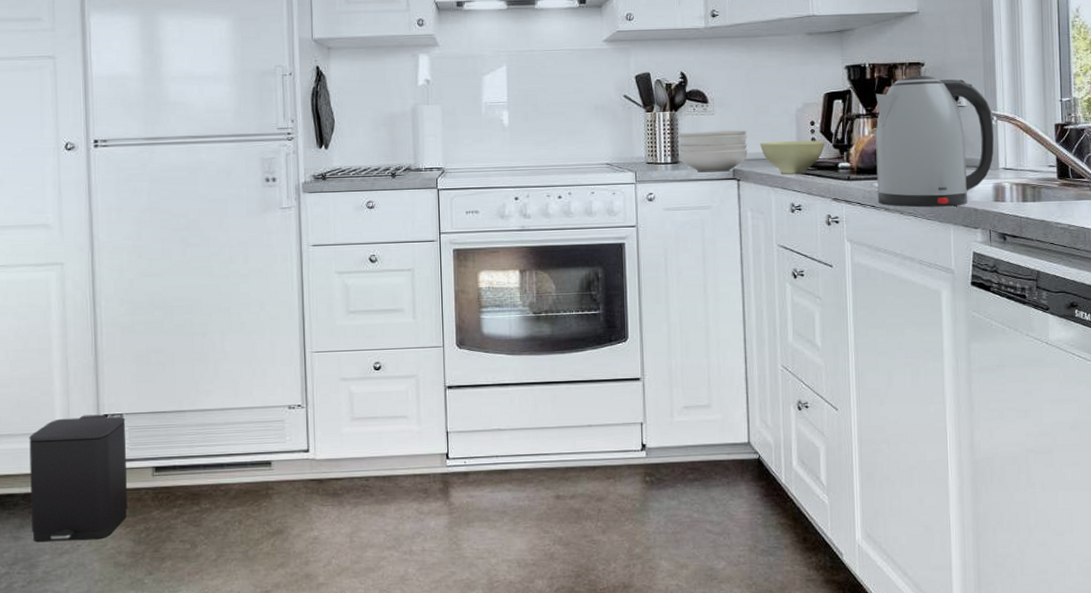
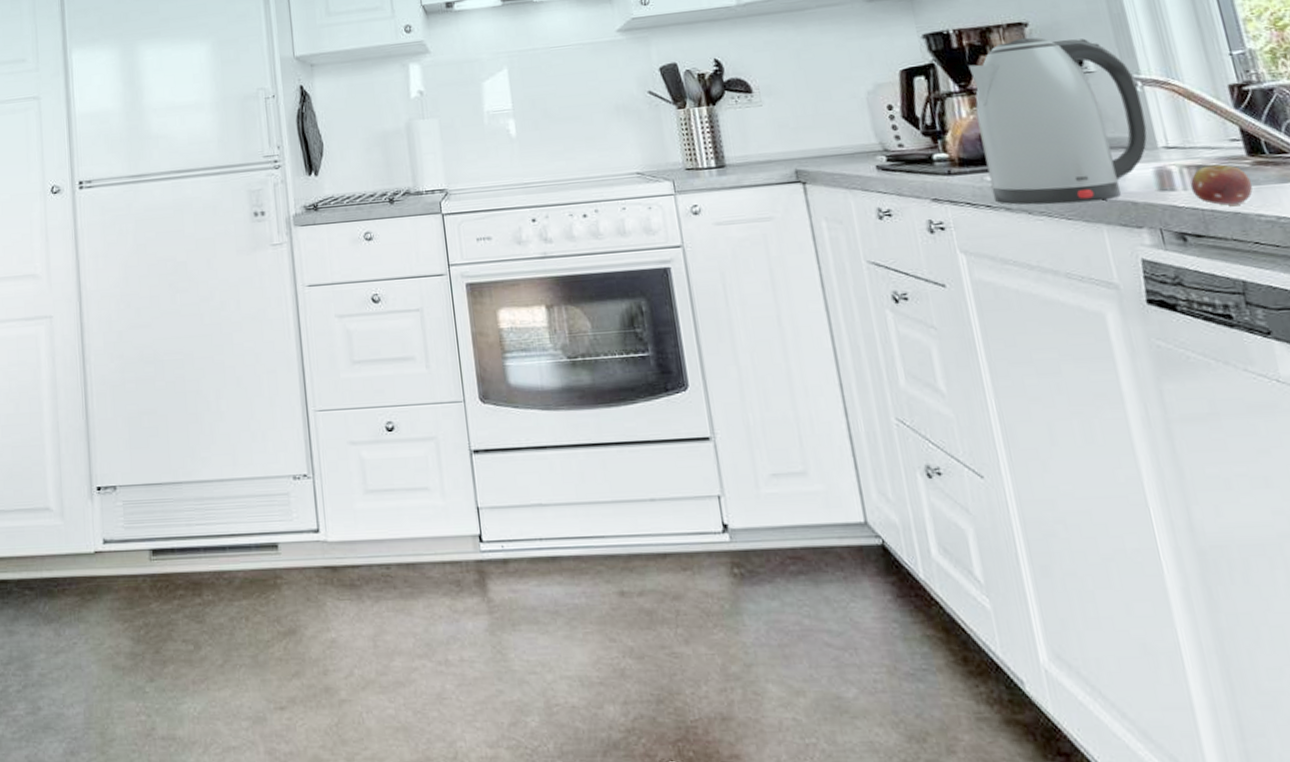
pedal bin: present [29,414,128,542] -> none [22,486,125,637]
bowl: present [678,129,748,172] -> none [720,121,812,176]
bowl: present [759,140,826,175] -> none [824,127,911,174]
fruit: none [1016,184,1057,215] -> present [1190,164,1253,206]

